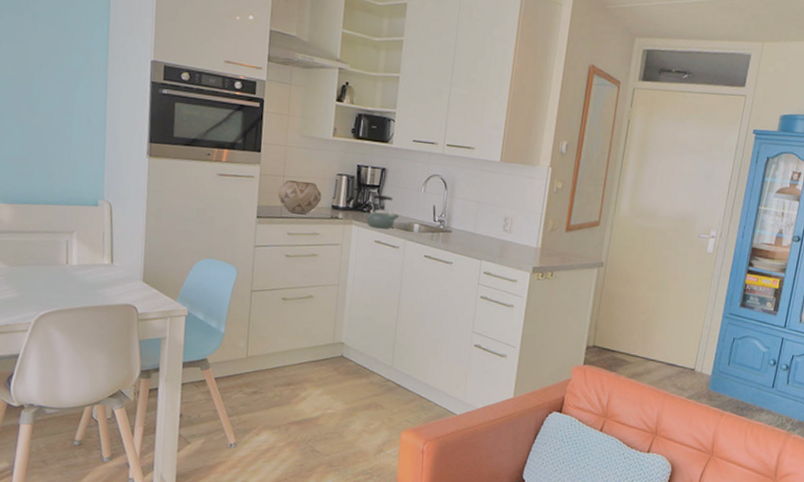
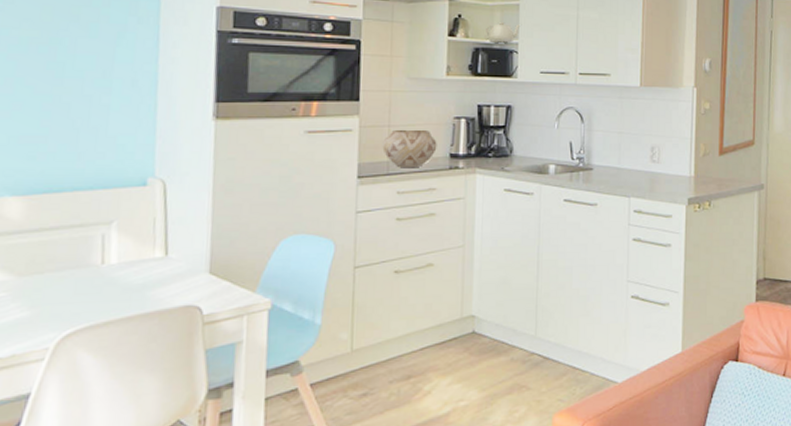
kettle: present [366,195,401,230] -> none [492,137,533,176]
teapot: none [367,92,400,113] -> present [484,22,522,44]

